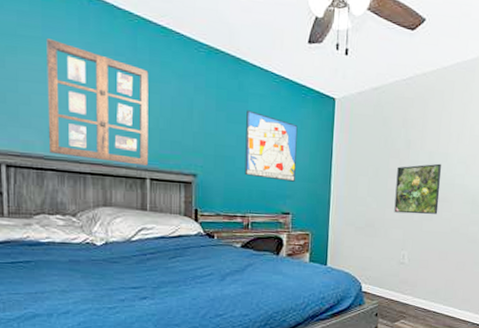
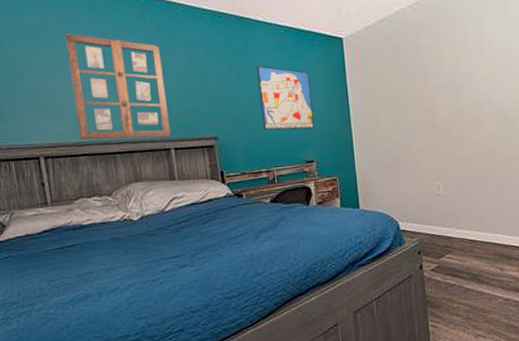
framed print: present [394,163,441,215] -> none [417,84,468,143]

